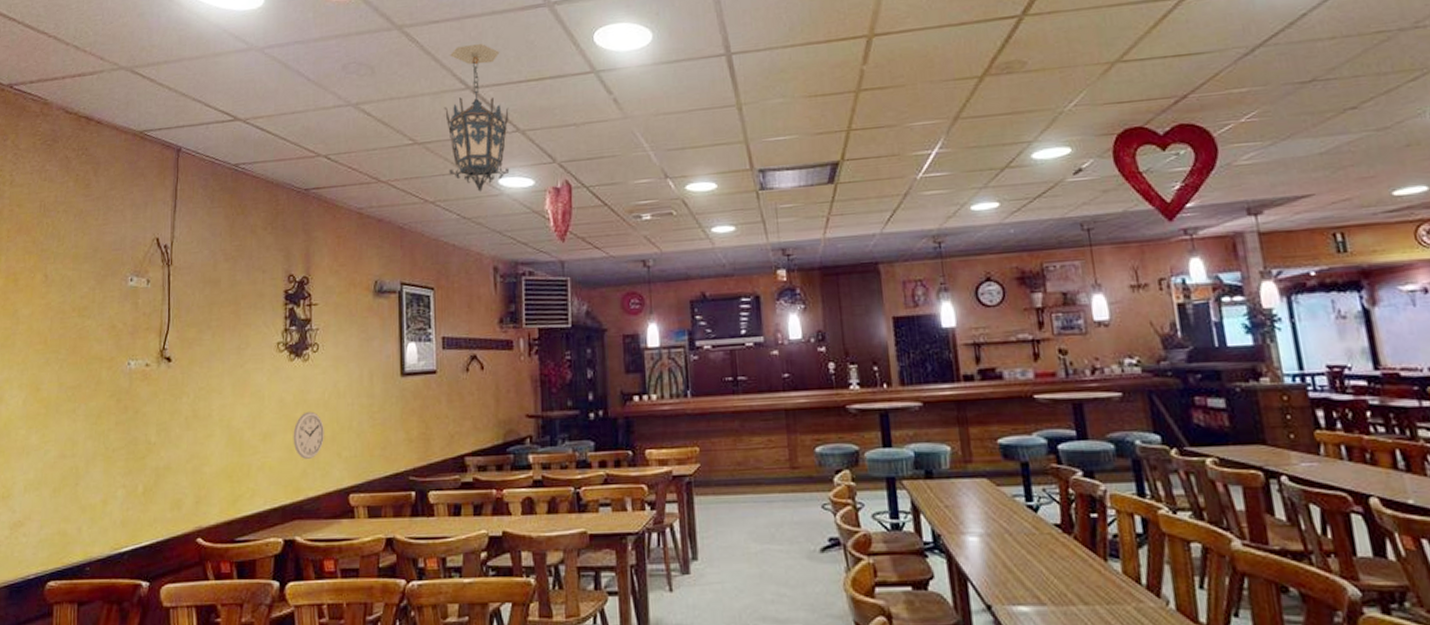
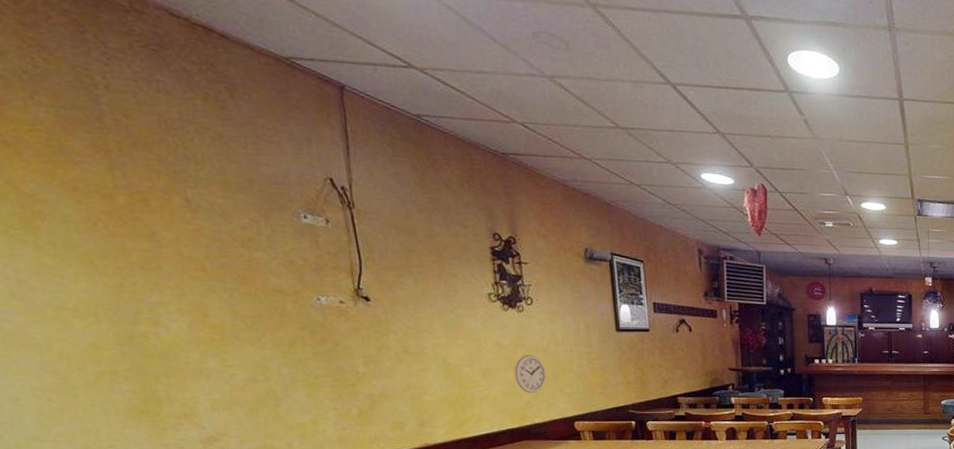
hanging lantern: present [444,44,510,193] -> none [645,40,711,184]

